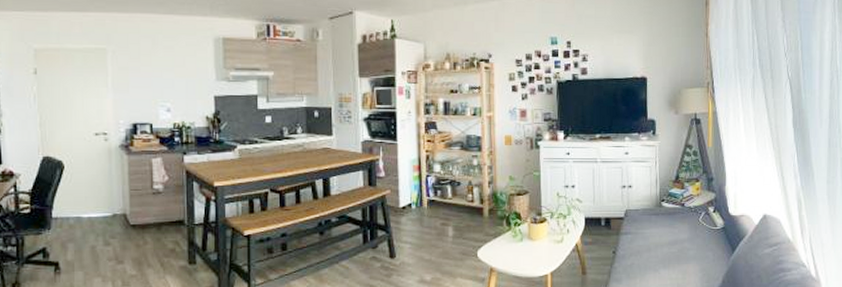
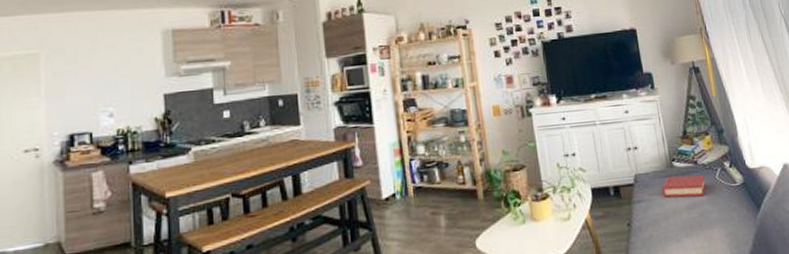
hardback book: none [648,215,689,235] -> present [662,175,706,198]

